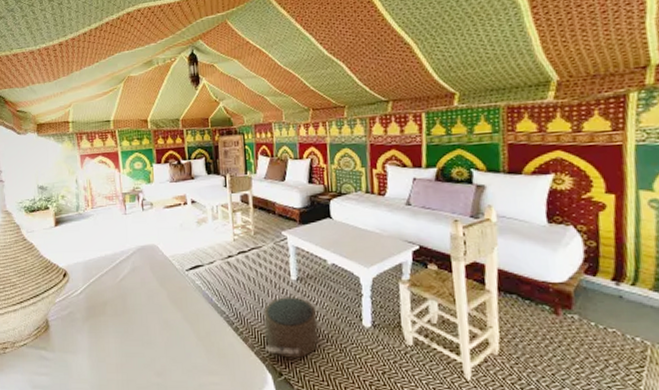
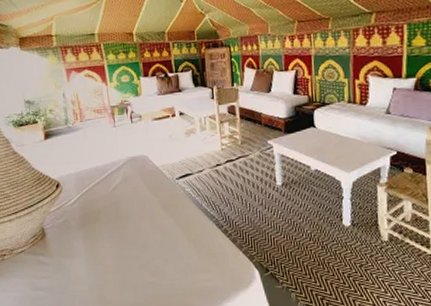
pouf: present [264,297,319,358] -> none [251,200,302,256]

